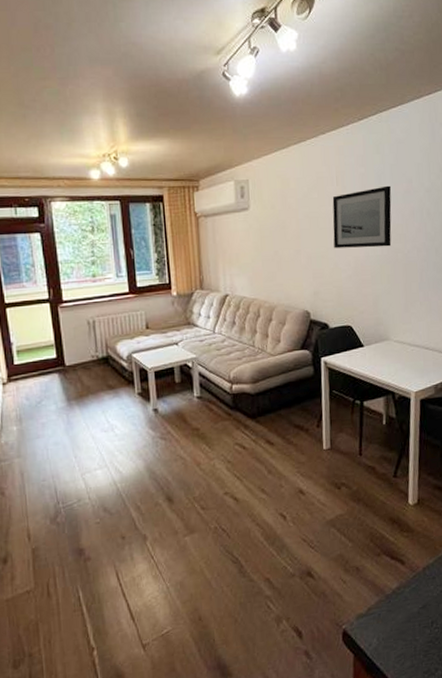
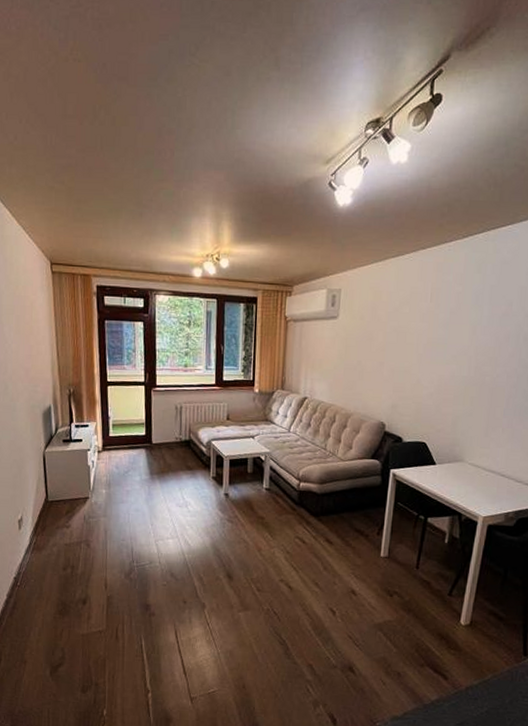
wall art: present [332,185,392,249] -> none [419,306,489,369]

